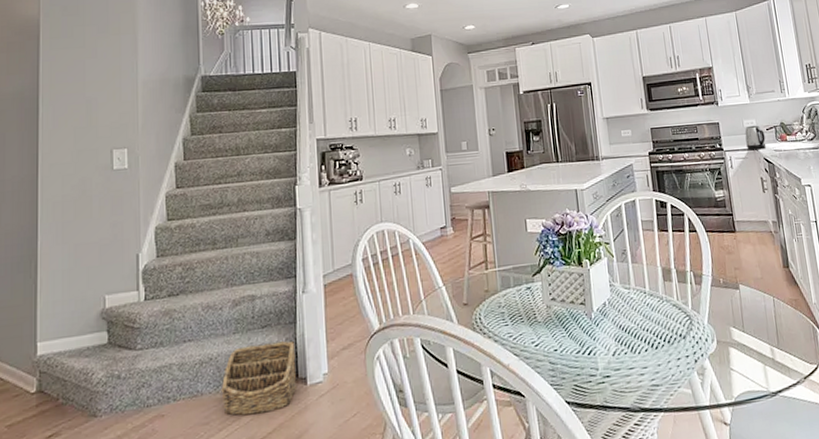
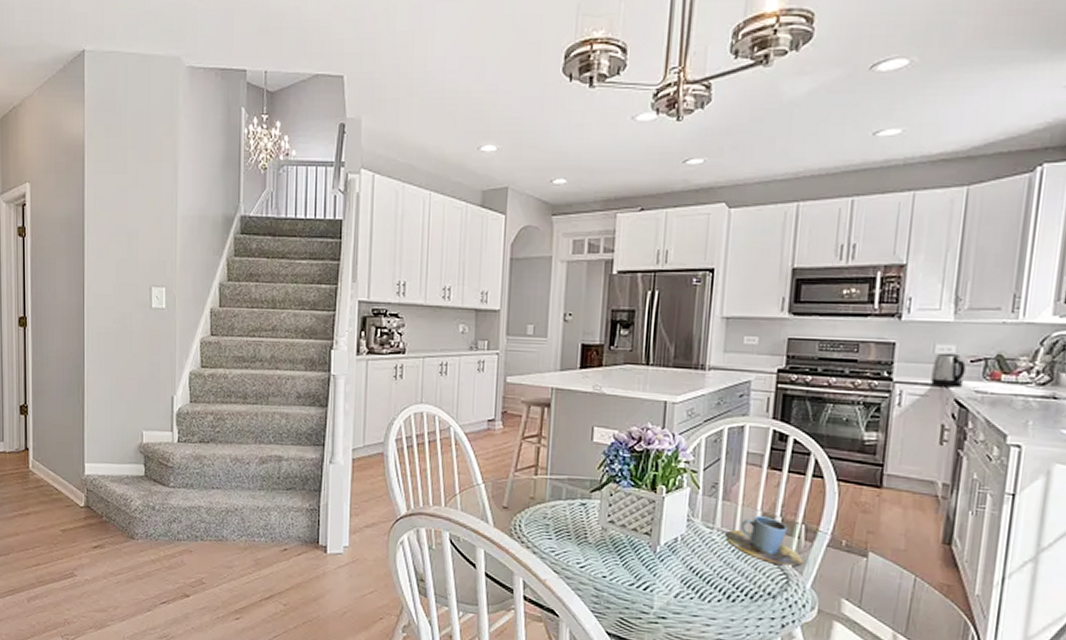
basket: present [221,341,296,415] -> none [244,504,318,570]
cup: none [639,270,698,309] -> present [725,516,803,567]

